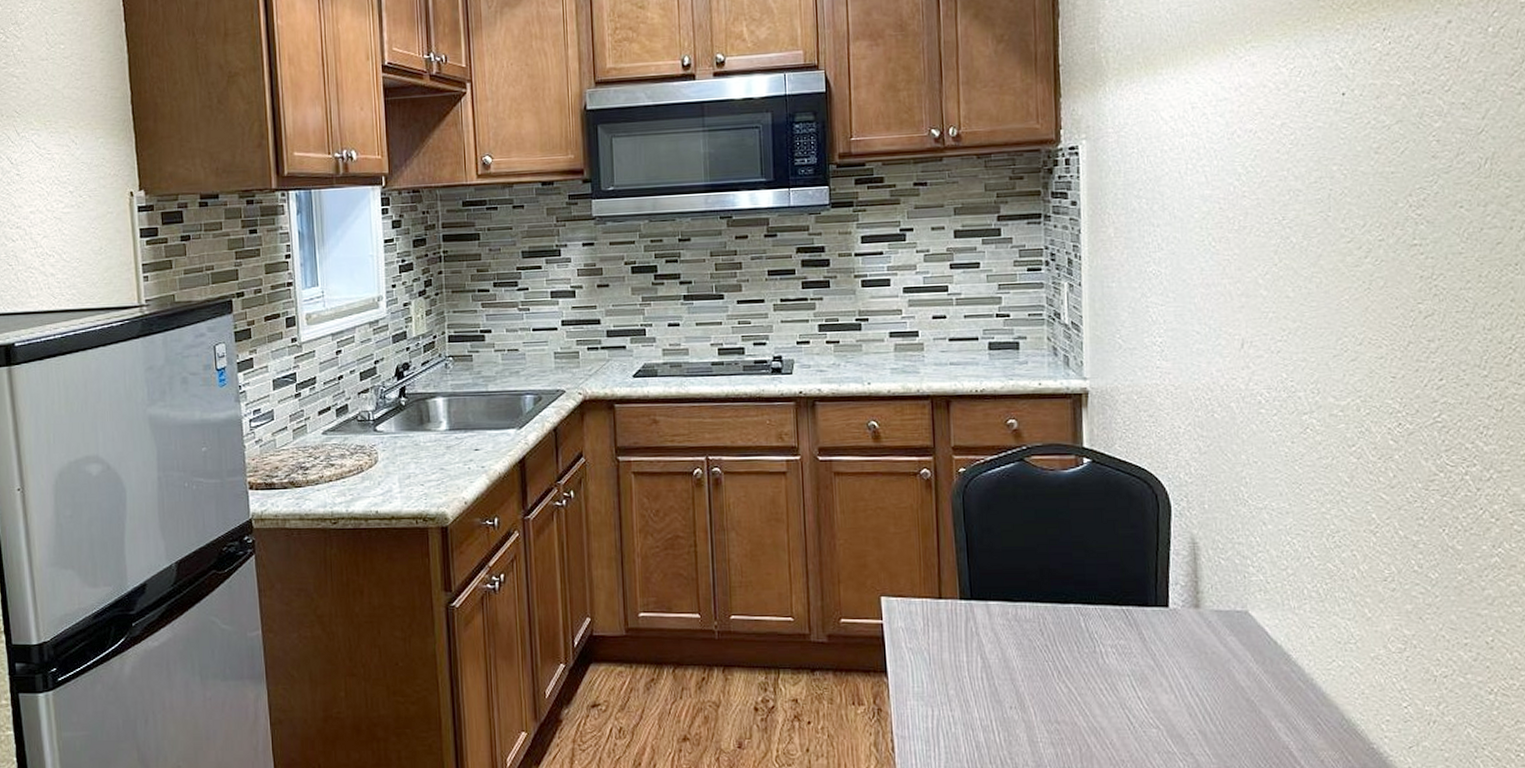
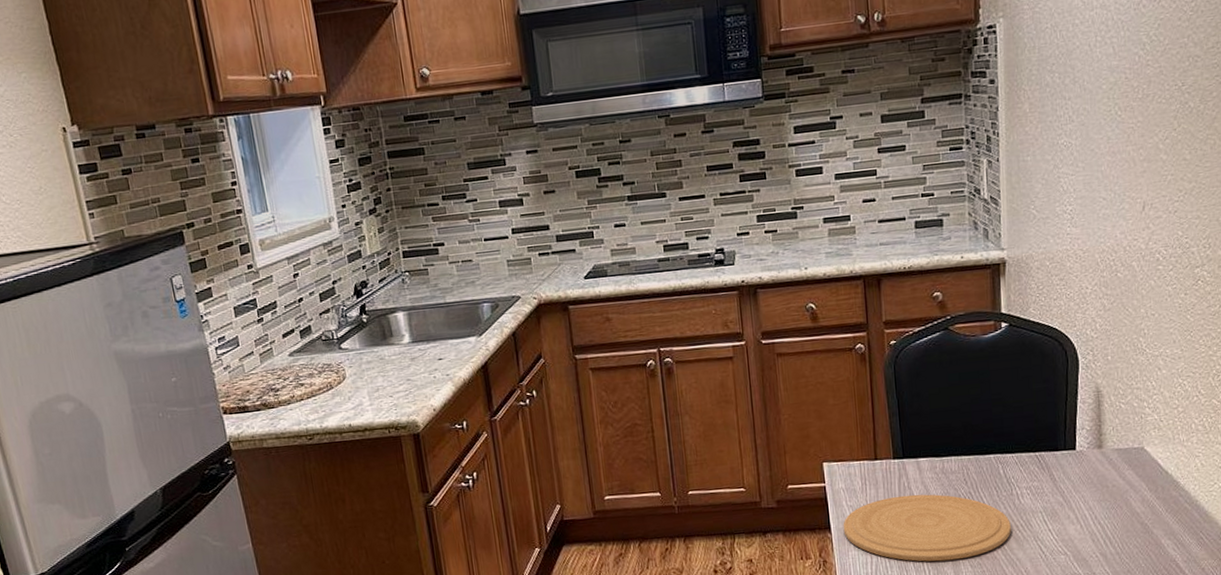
plate: none [901,642,1094,722] -> present [843,494,1011,562]

